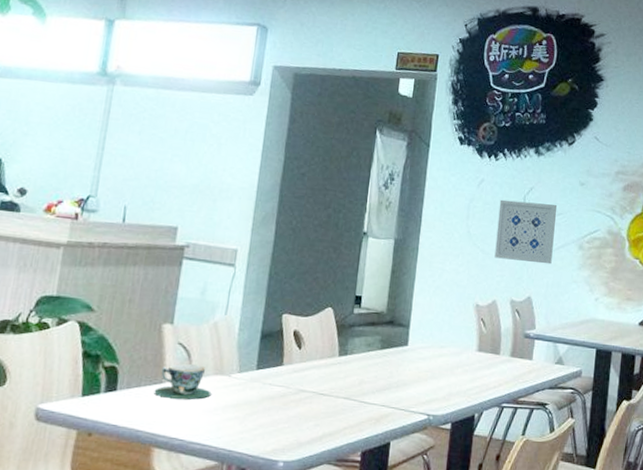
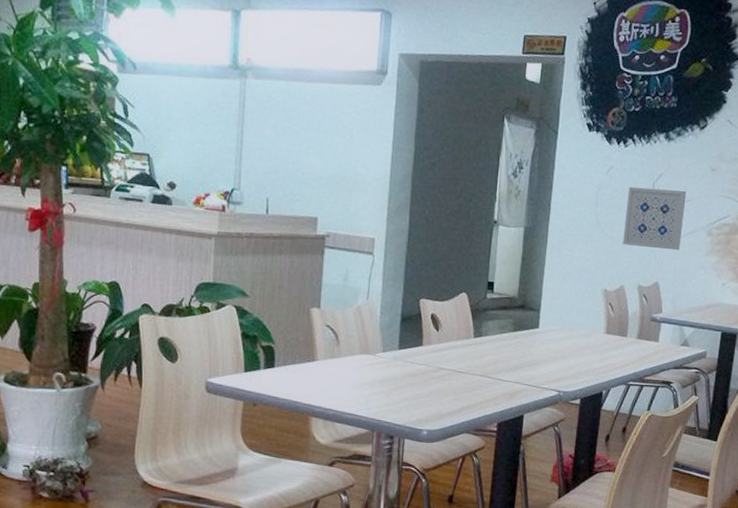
teacup: present [154,363,211,400] -> none [308,343,359,376]

